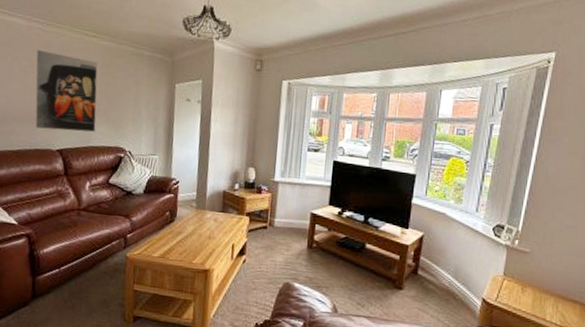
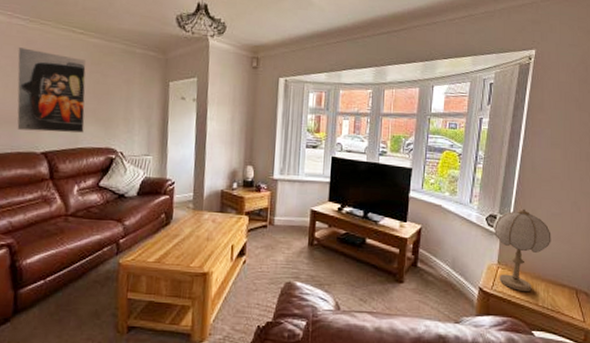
table lamp: none [501,220,564,306] -> present [494,208,551,292]

